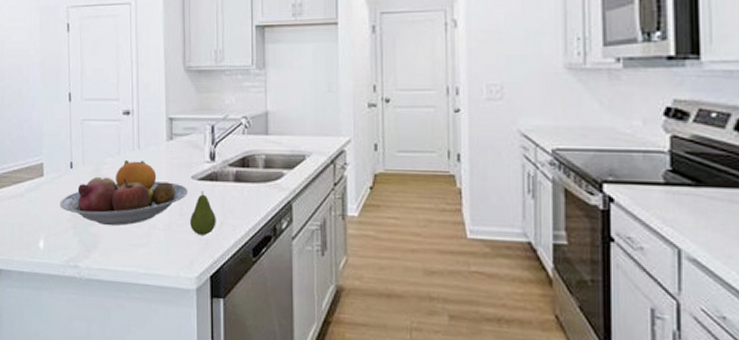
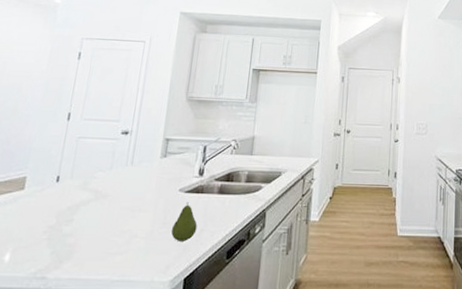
fruit bowl: present [59,160,187,226] -> none [36,175,174,235]

